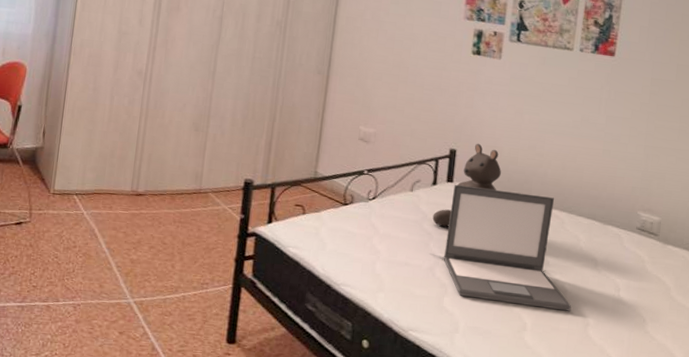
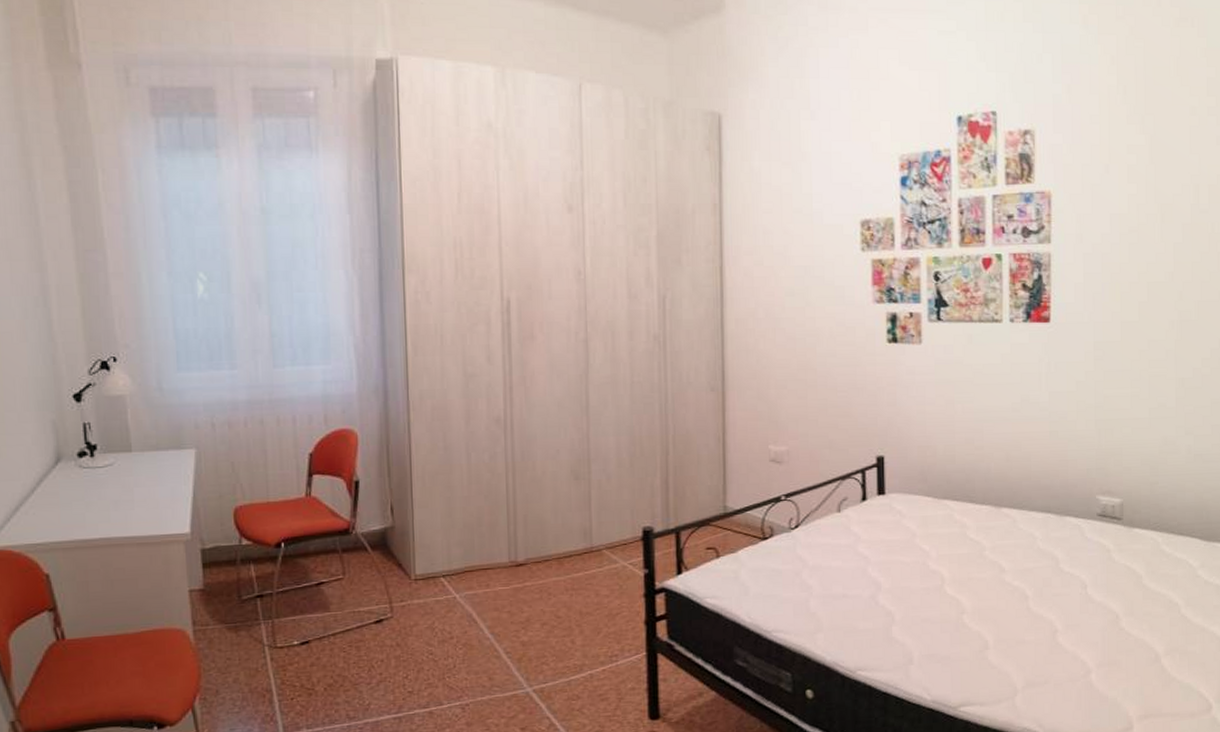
teddy bear: present [432,143,501,227] -> none [867,445,938,547]
laptop: present [443,184,571,311] -> none [885,494,1035,623]

